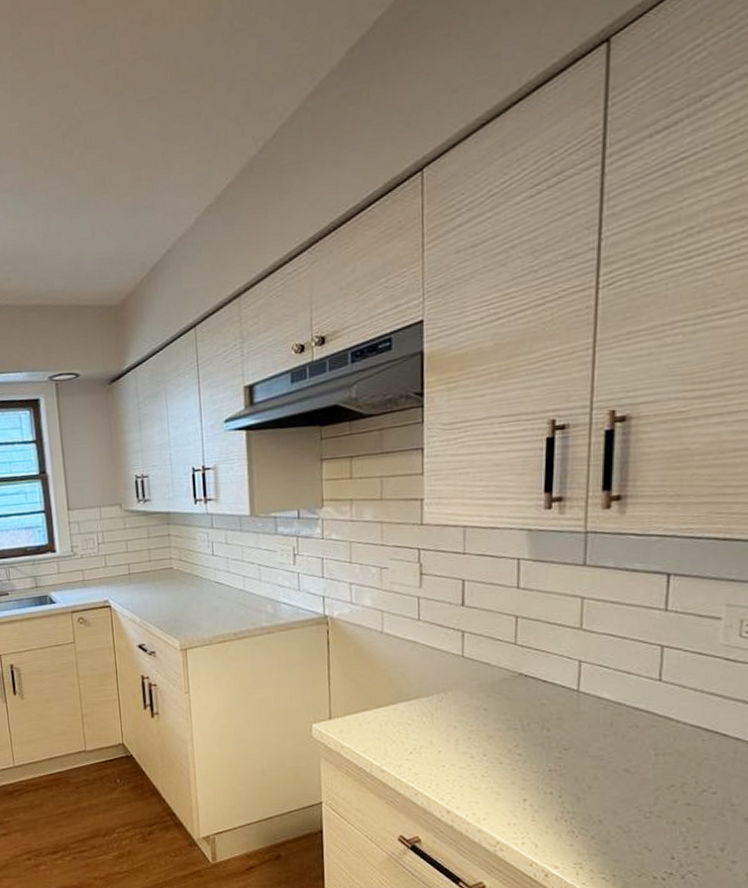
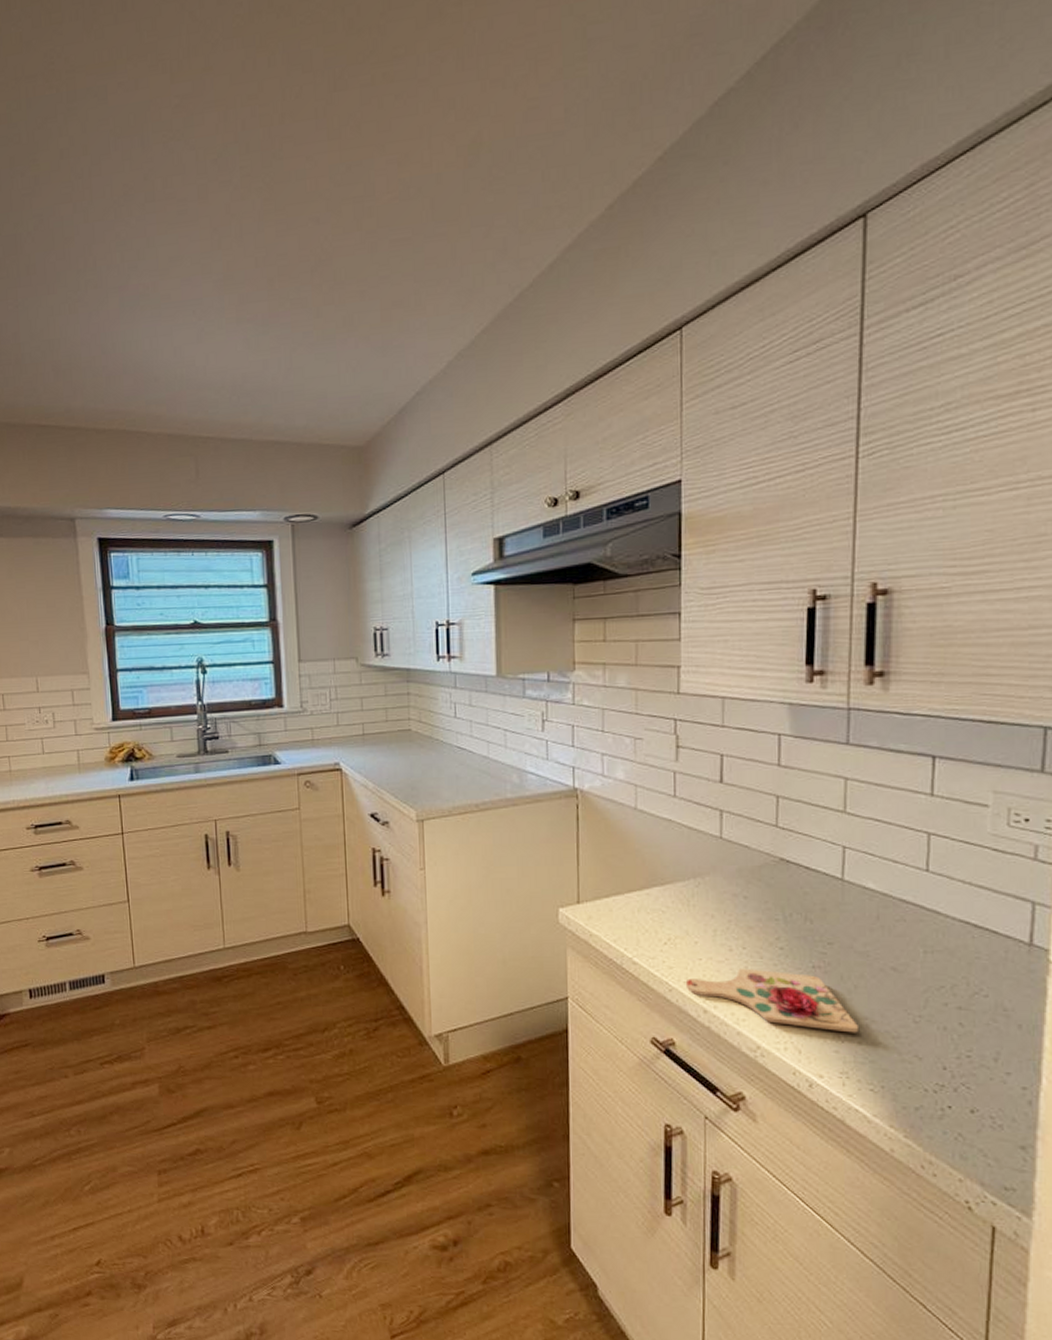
cutting board: none [430,773,591,829] -> present [685,968,858,1033]

